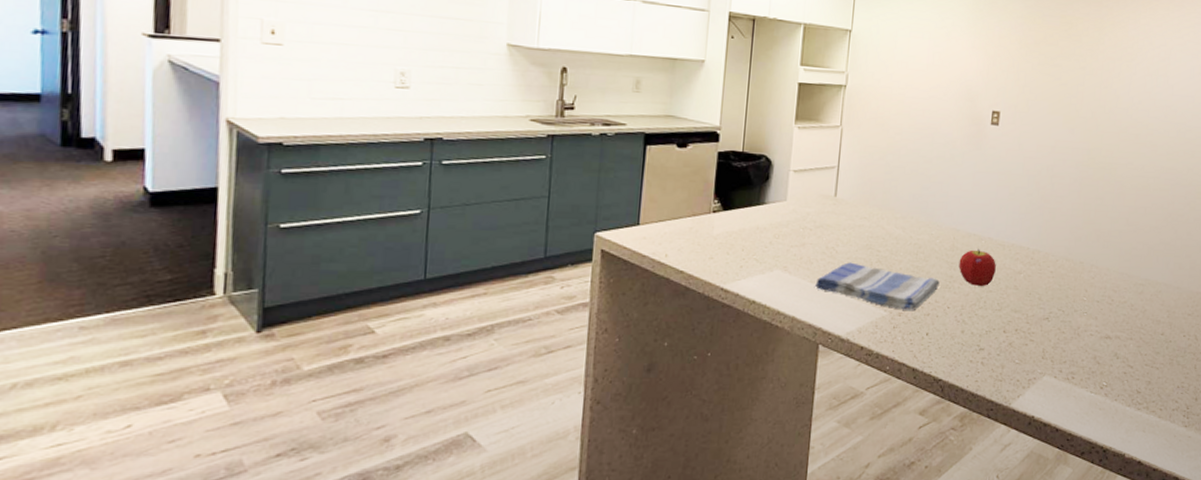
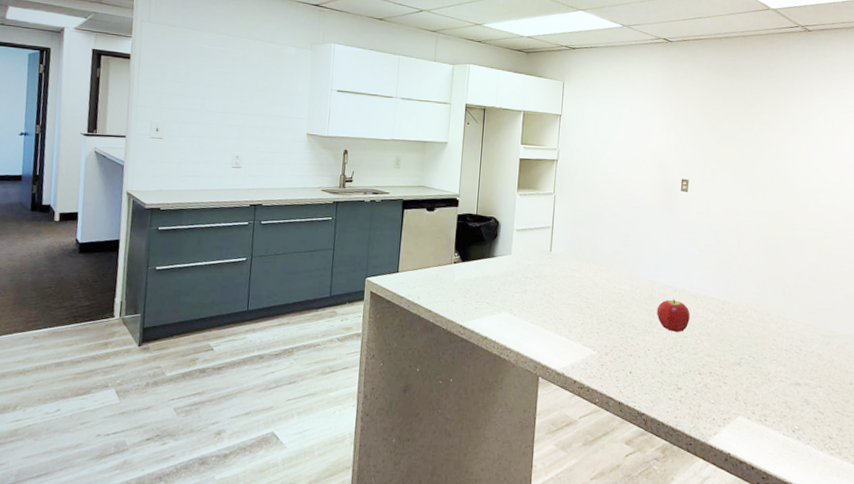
dish towel: present [815,262,940,310] -> none [535,307,640,351]

